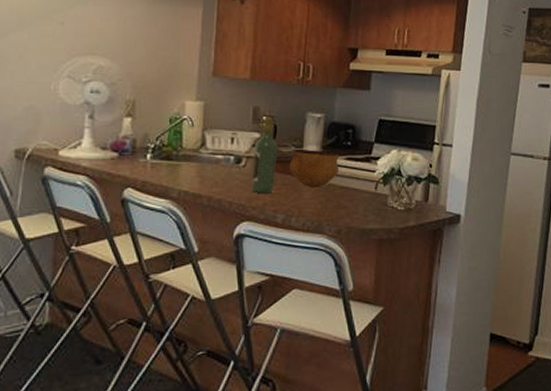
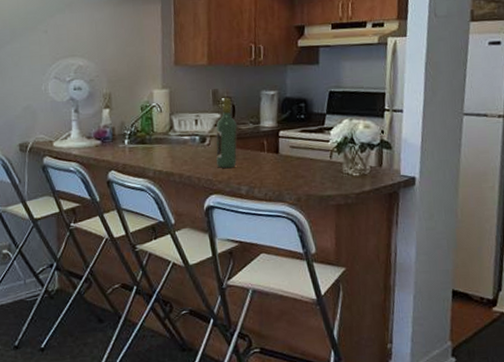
bowl: present [289,150,339,188] -> none [248,125,294,161]

